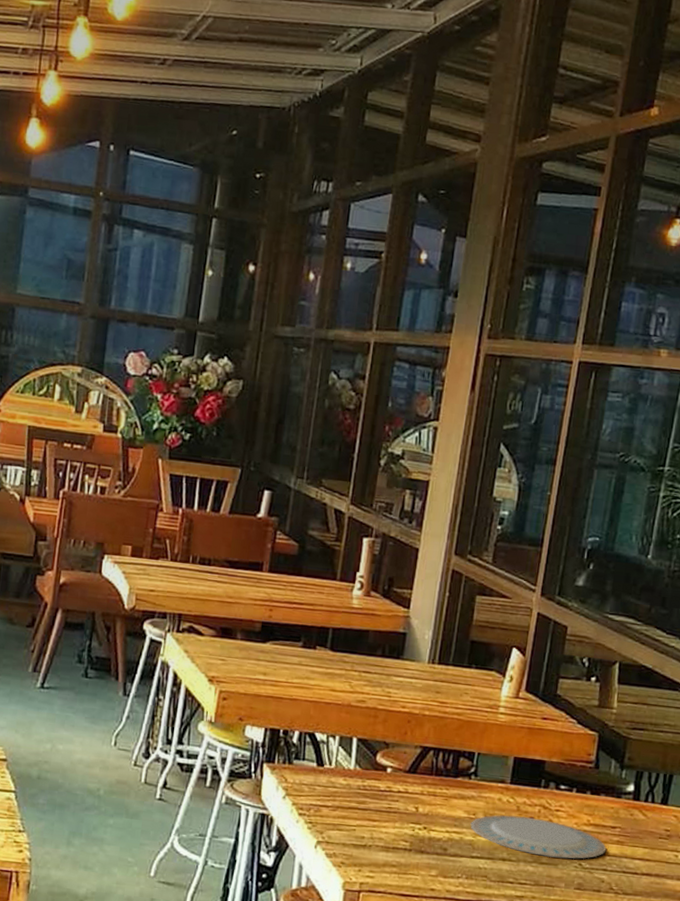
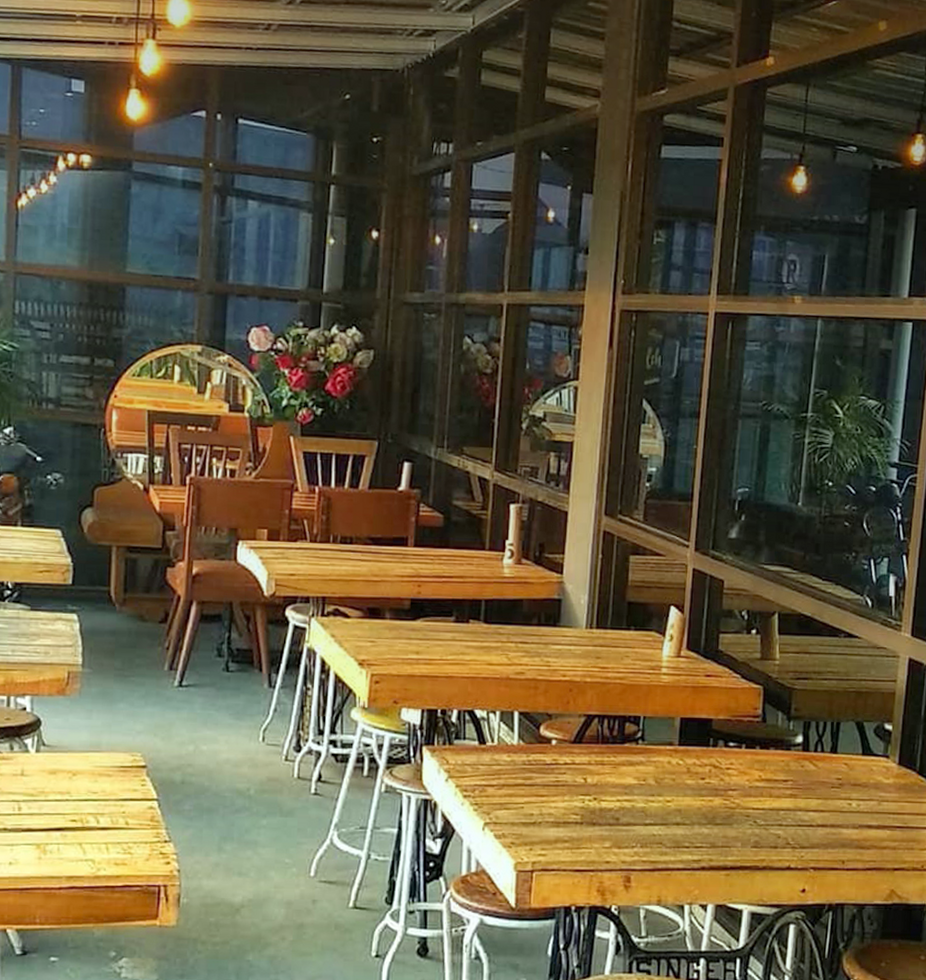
plate: present [470,815,607,859] -> none [641,777,780,818]

